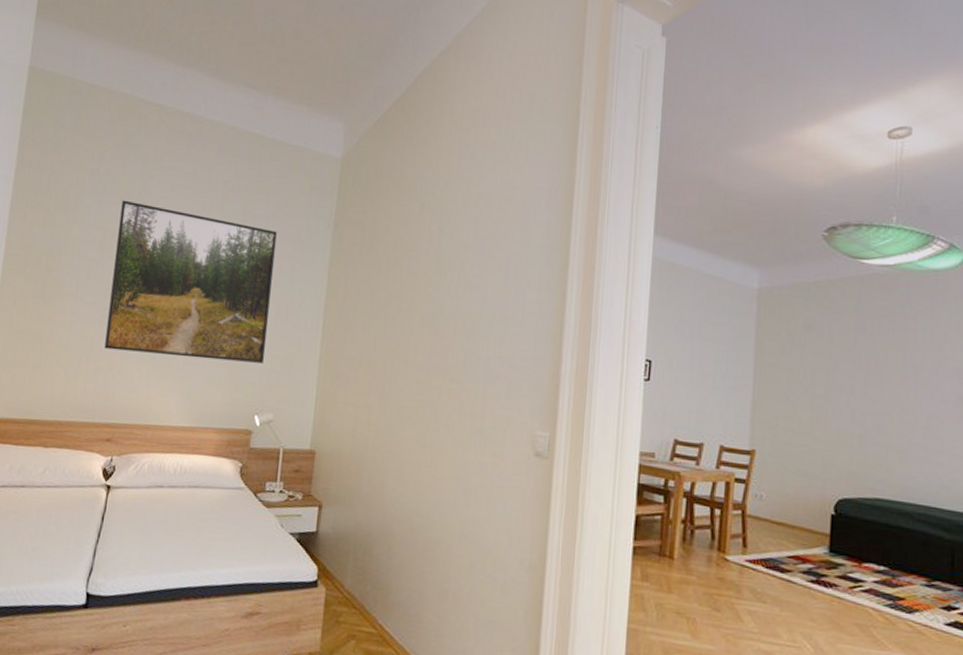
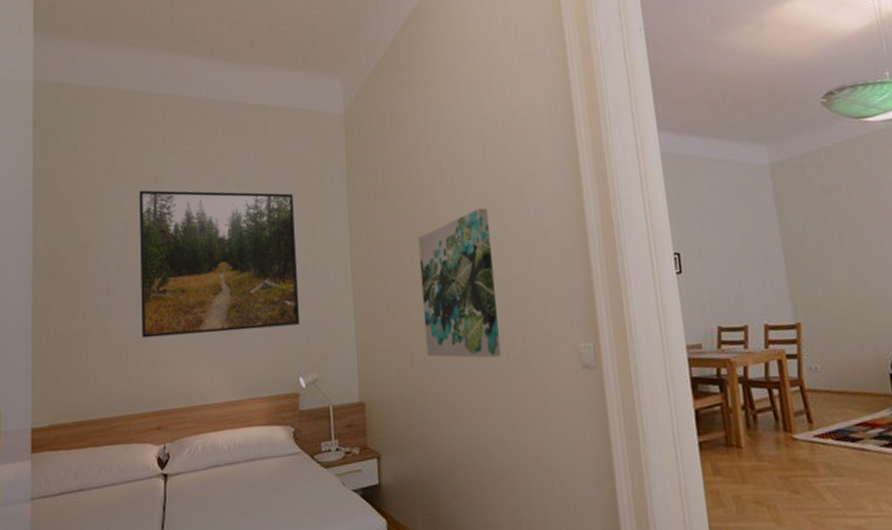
wall art: none [384,280,469,431] -> present [418,208,501,358]

